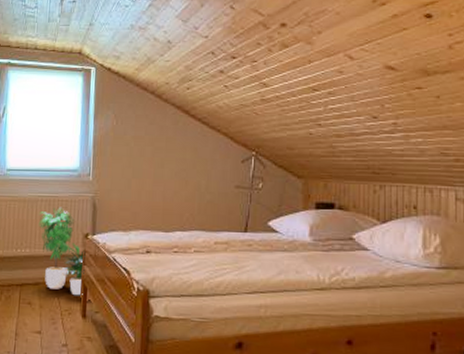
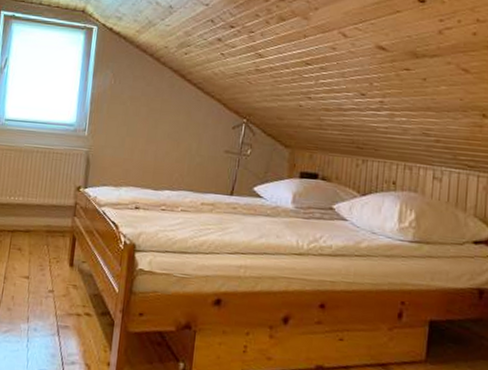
potted plant: present [38,207,86,296] -> none [33,159,77,245]

